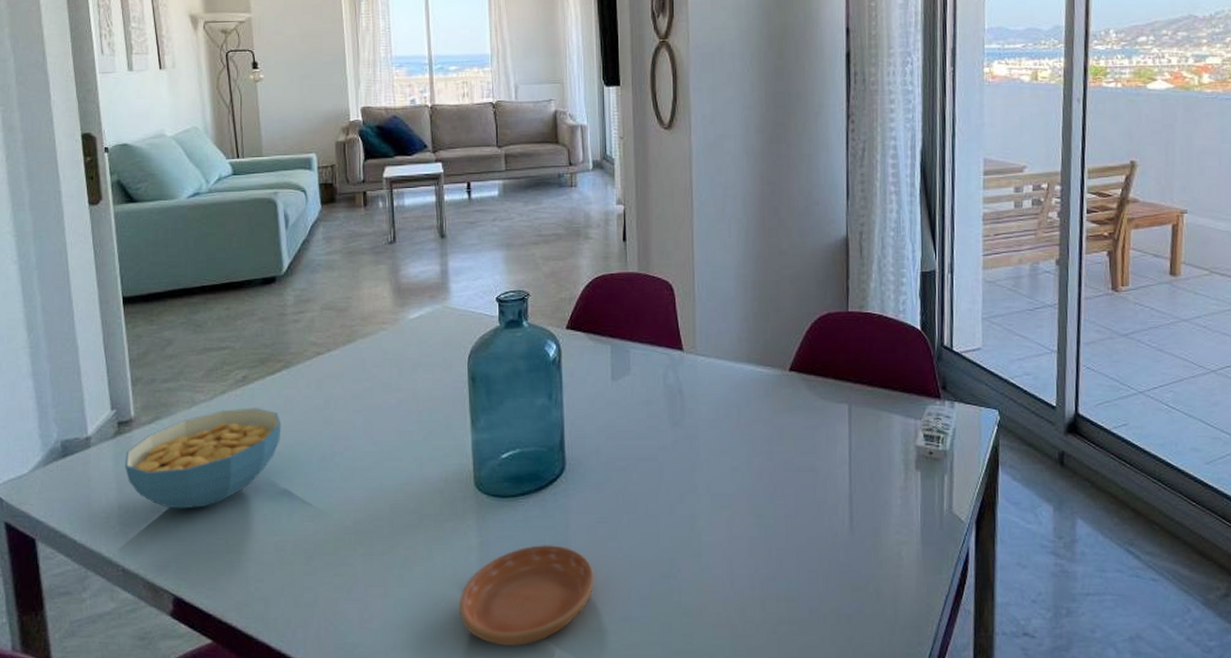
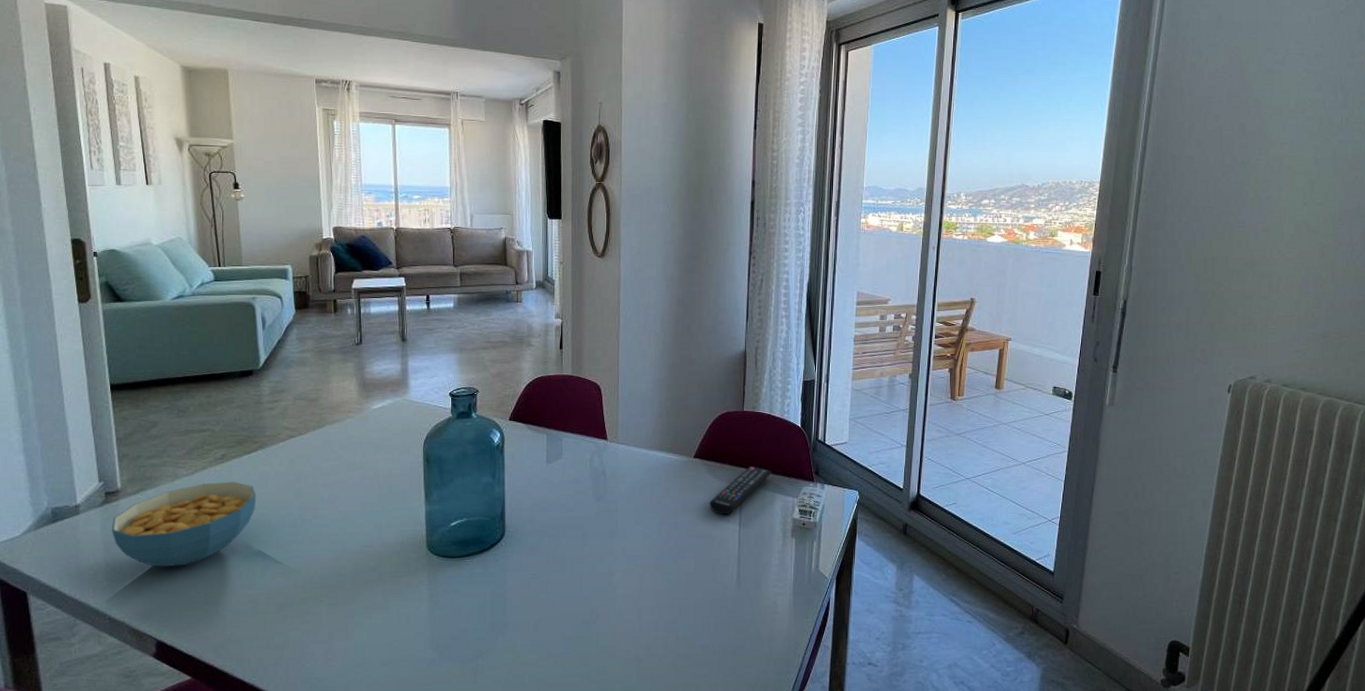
saucer: present [458,544,594,646] -> none [410,595,526,678]
remote control: none [811,381,887,443] -> present [709,466,772,515]

